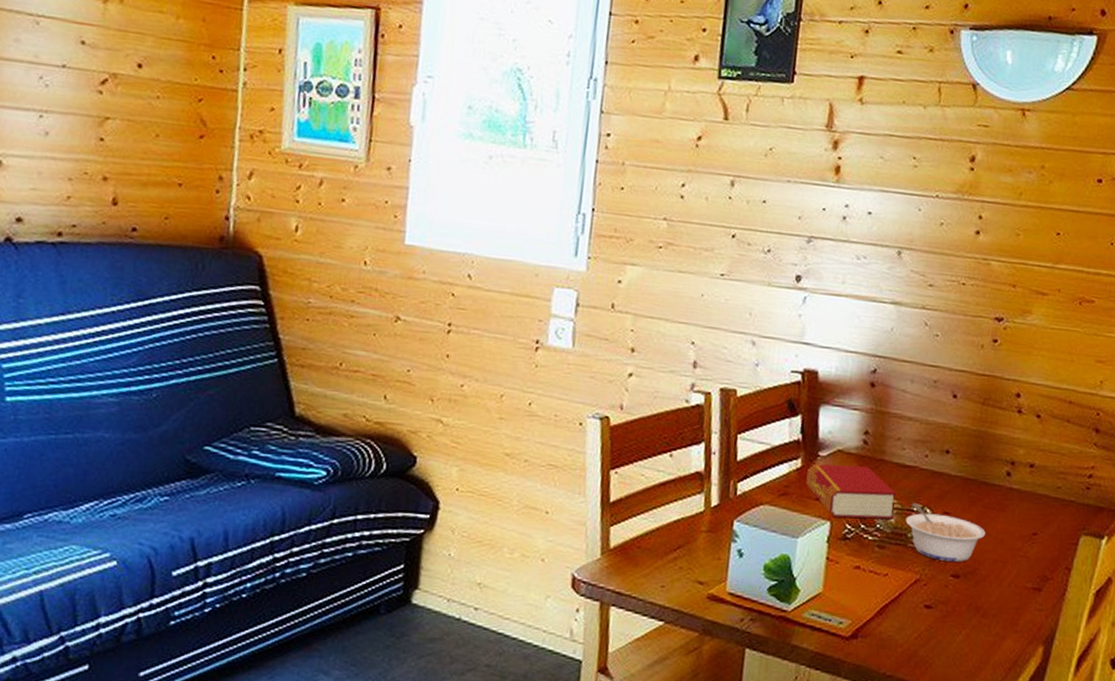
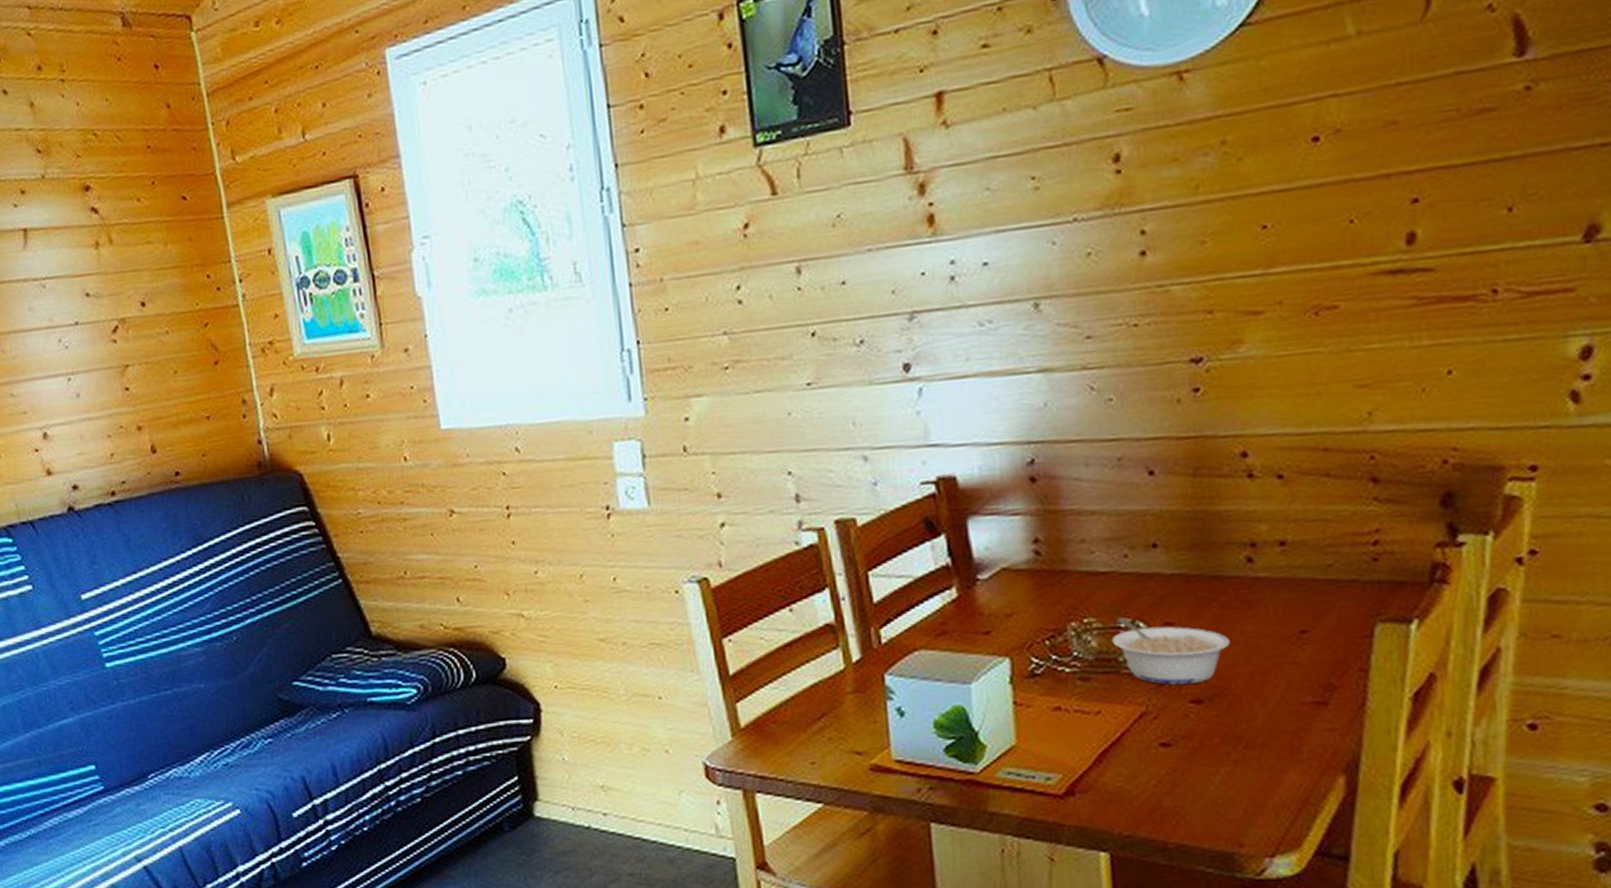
book: present [806,463,896,520] -> none [966,582,1095,651]

